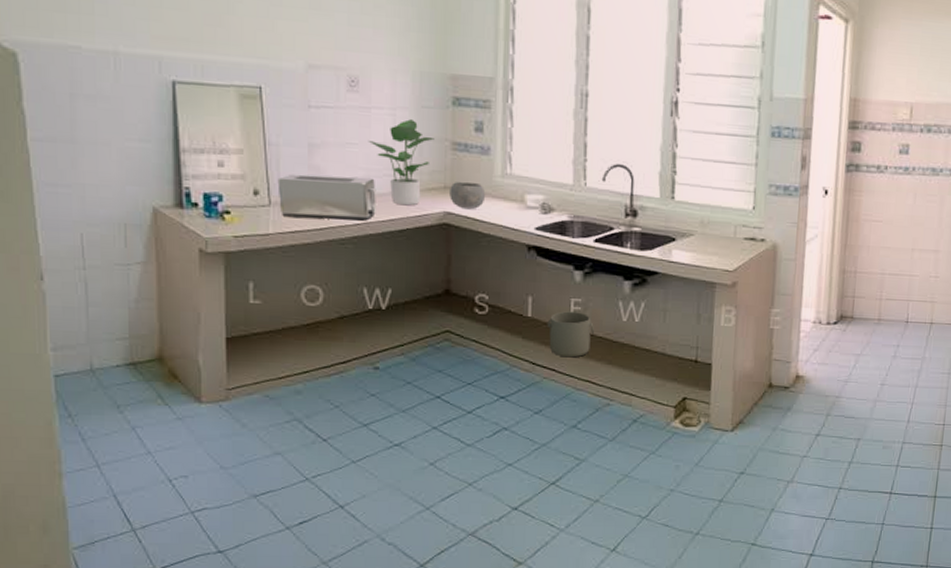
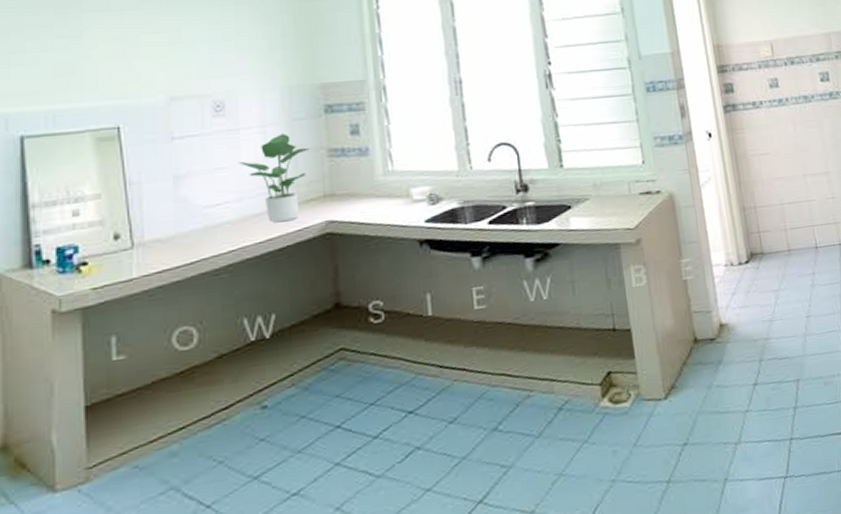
toaster: present [277,174,376,221] -> none [140,199,252,258]
bowl: present [450,182,486,210] -> none [330,186,369,215]
bucket: present [547,311,594,358] -> none [450,300,502,354]

